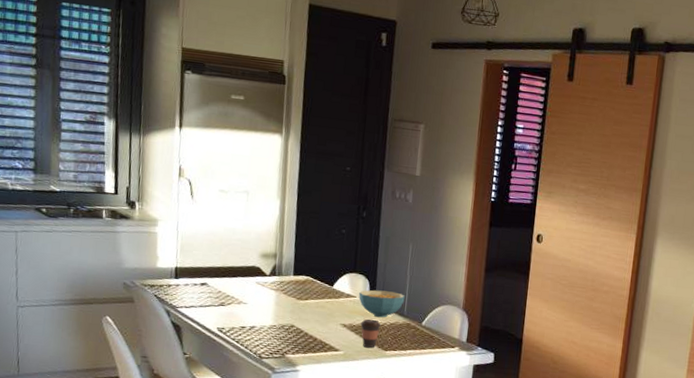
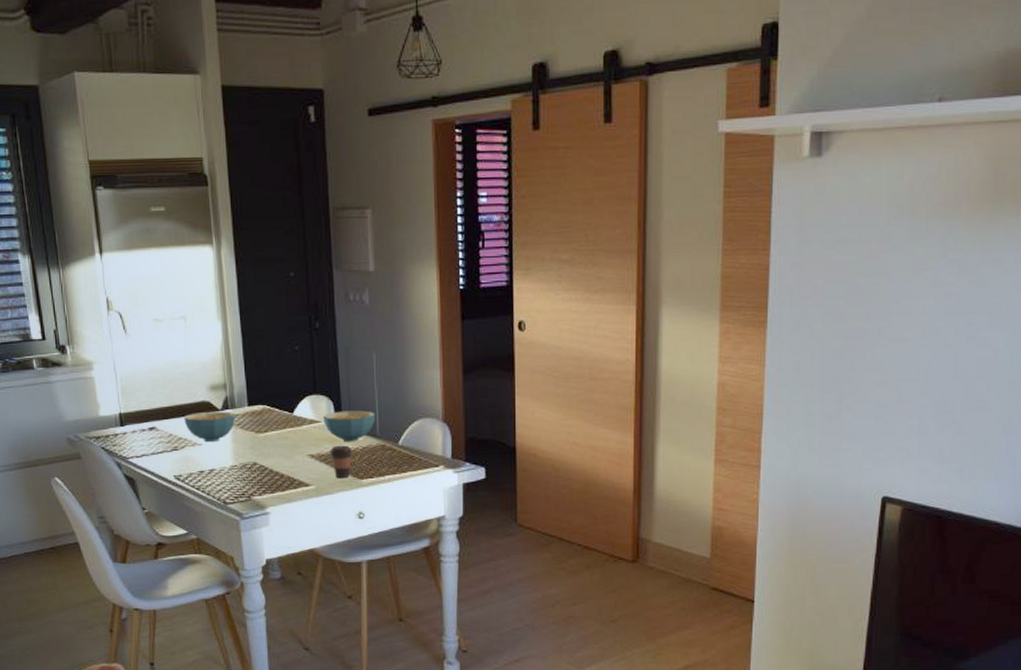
cereal bowl: none [233,275,282,303] -> present [184,411,236,442]

